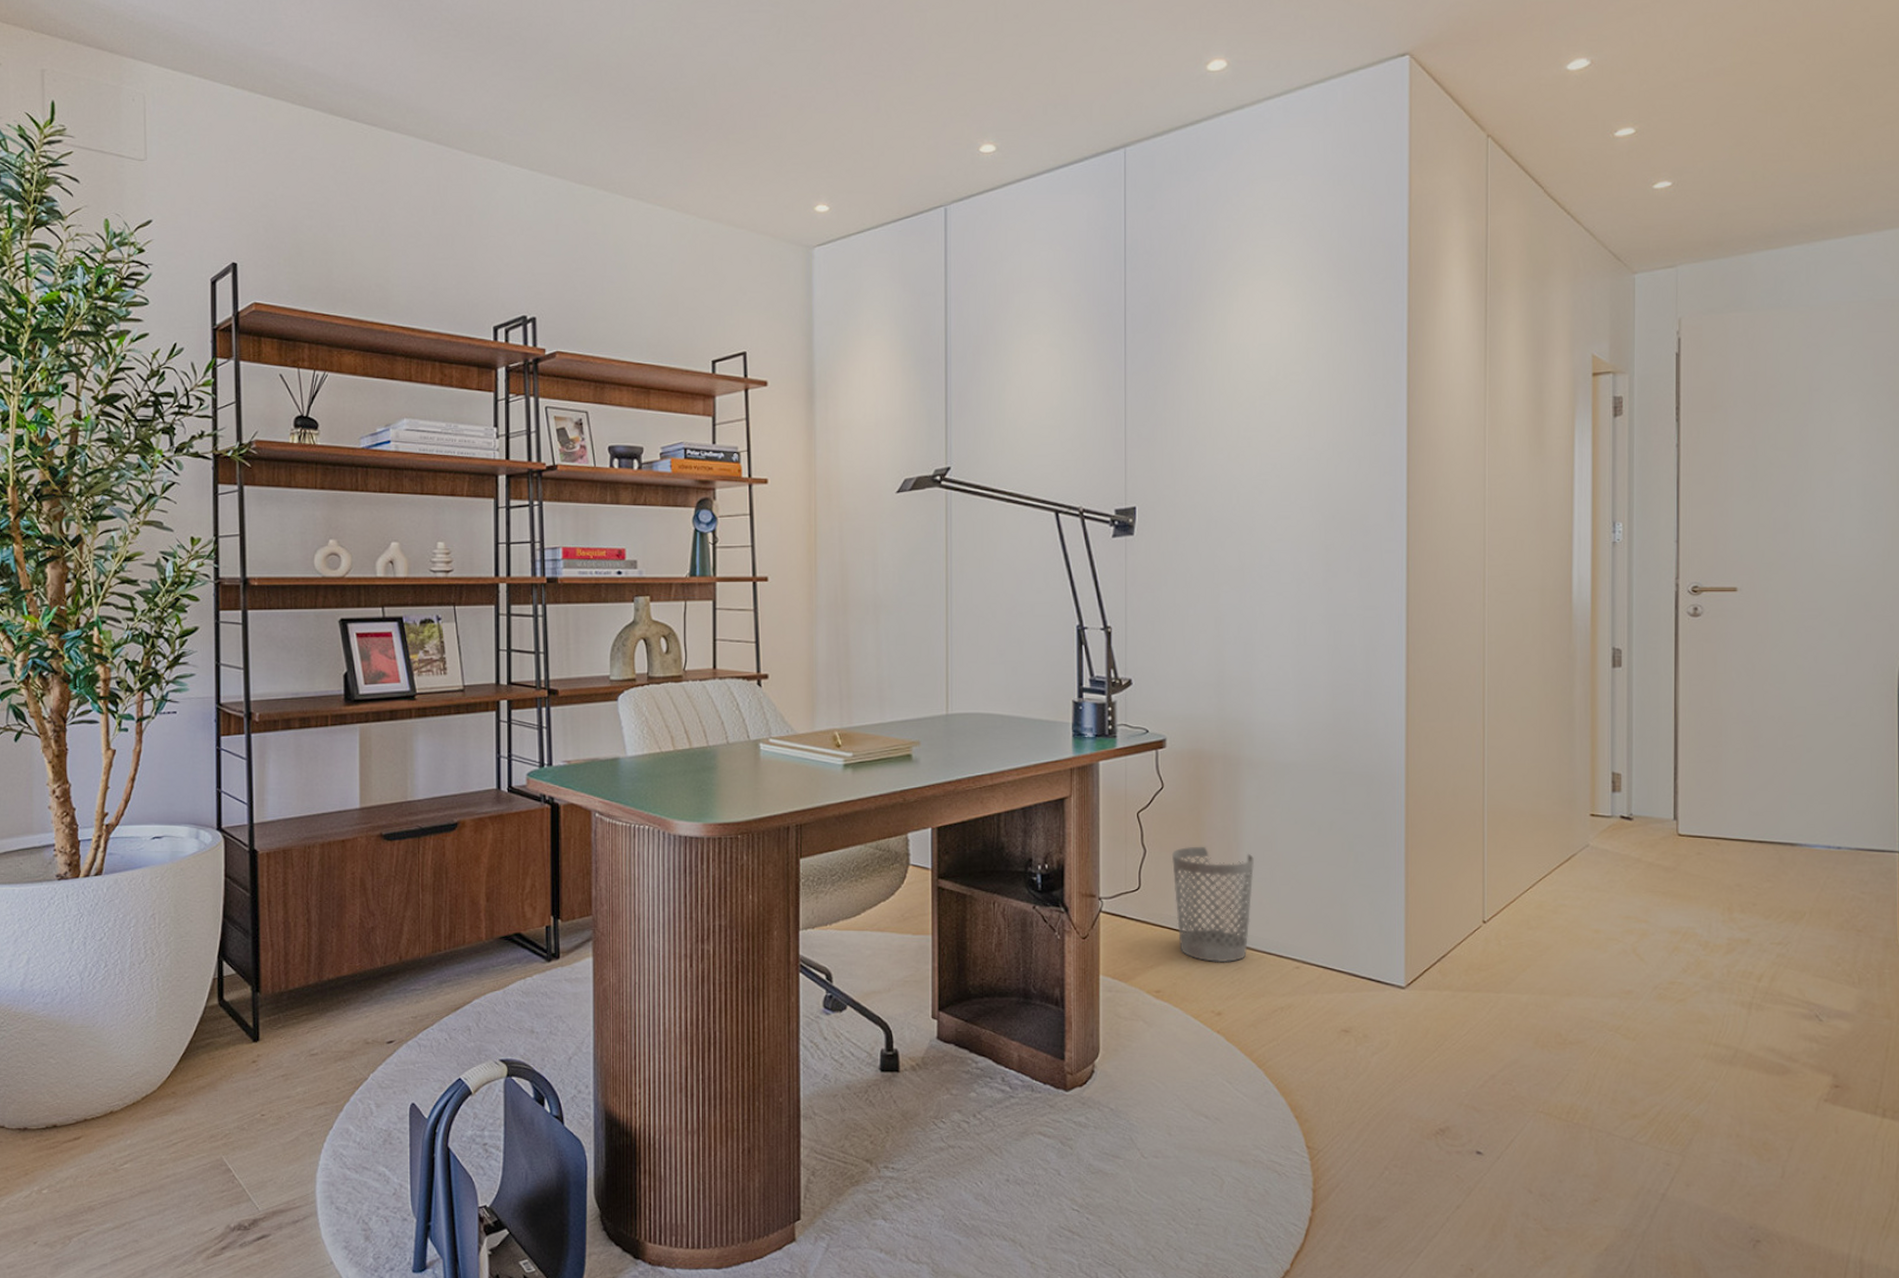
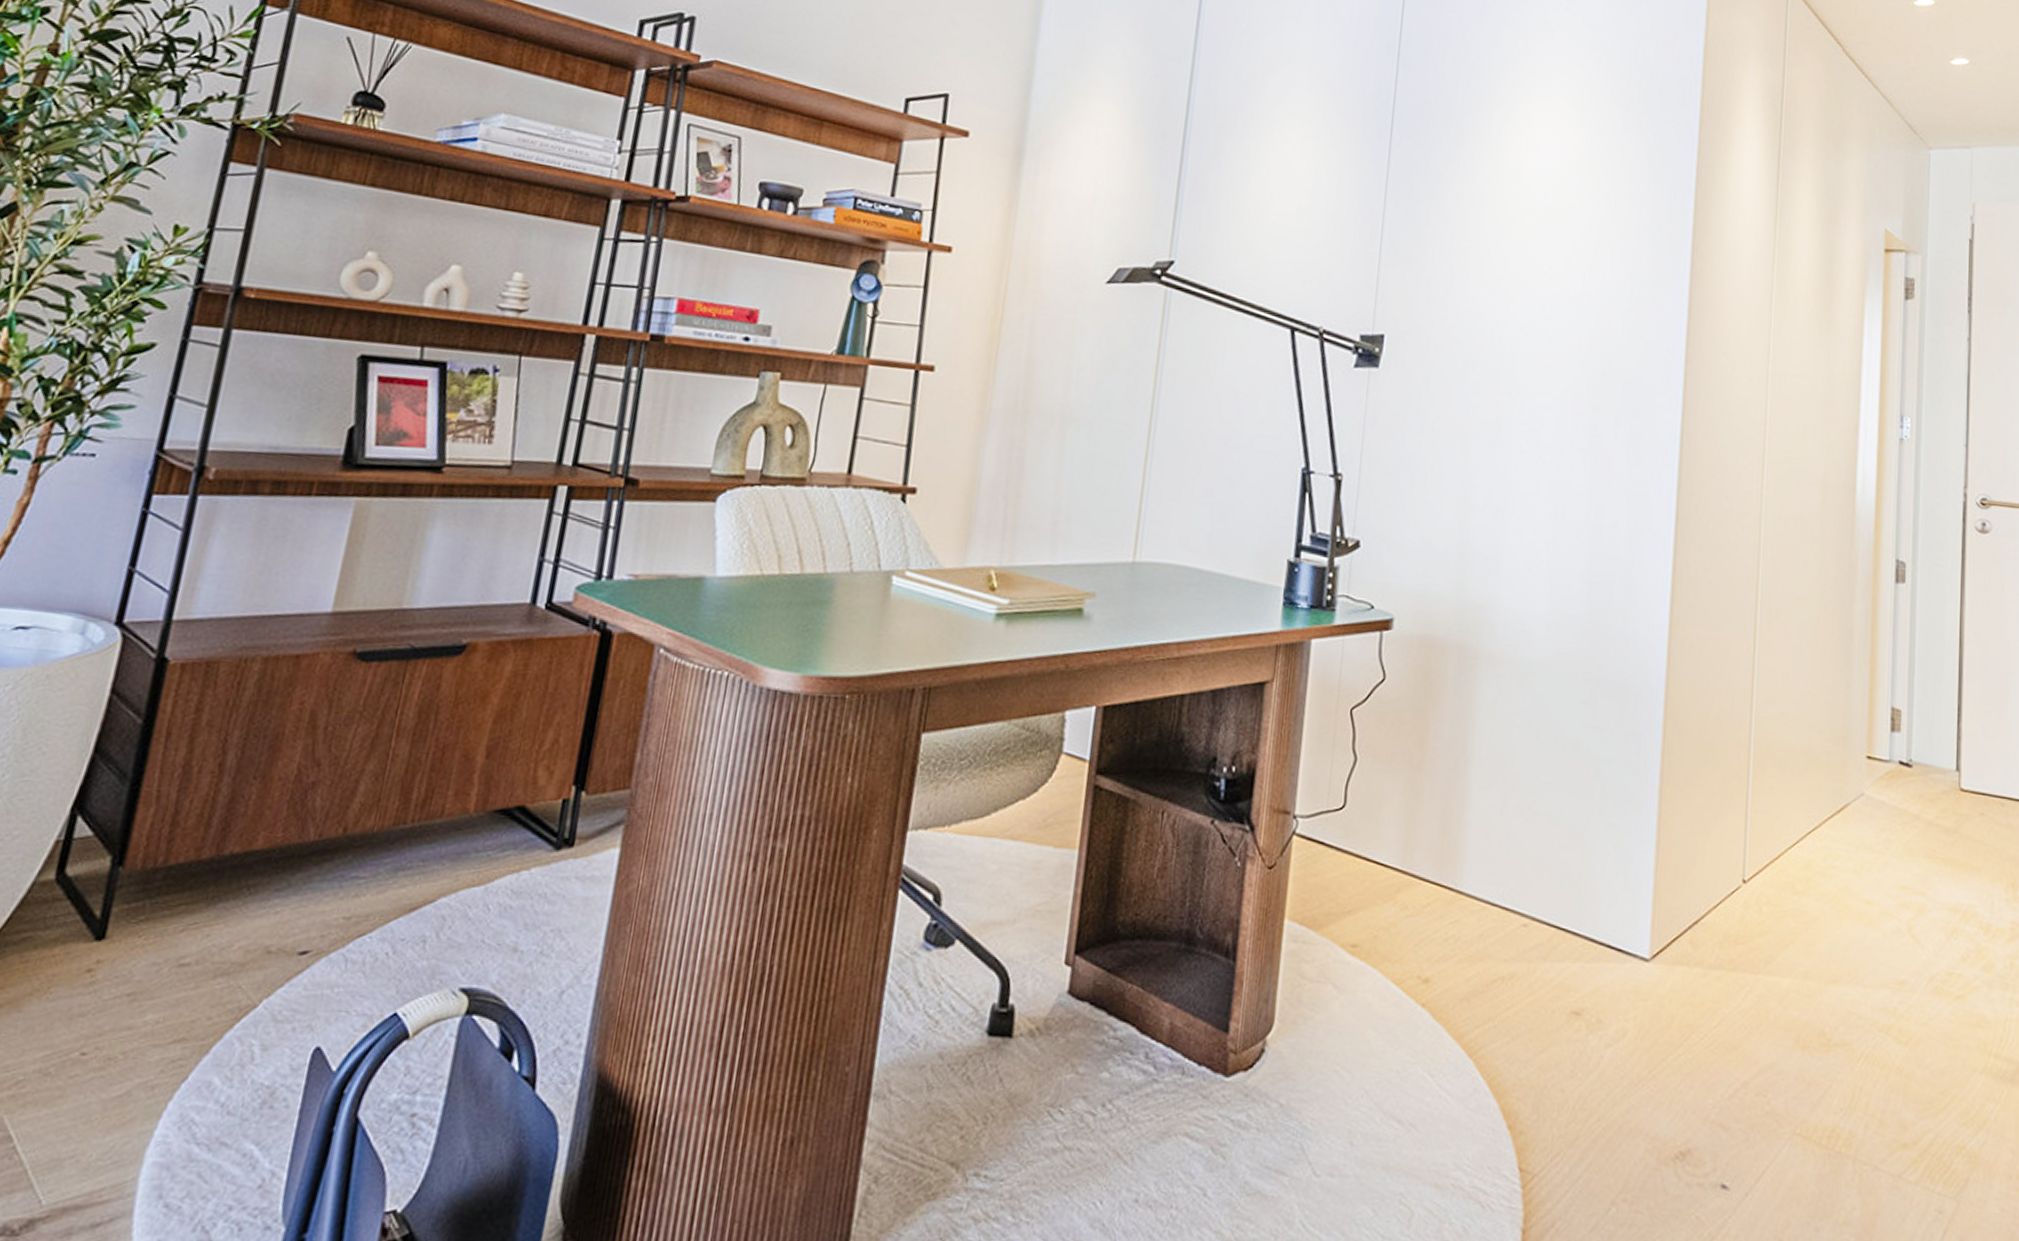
wastebasket: present [1172,846,1254,963] -> none [1385,758,1484,913]

